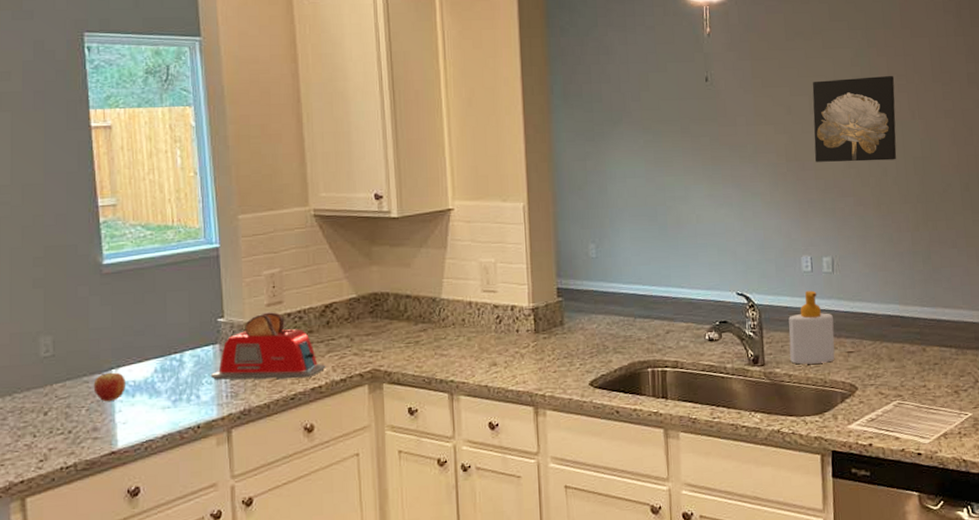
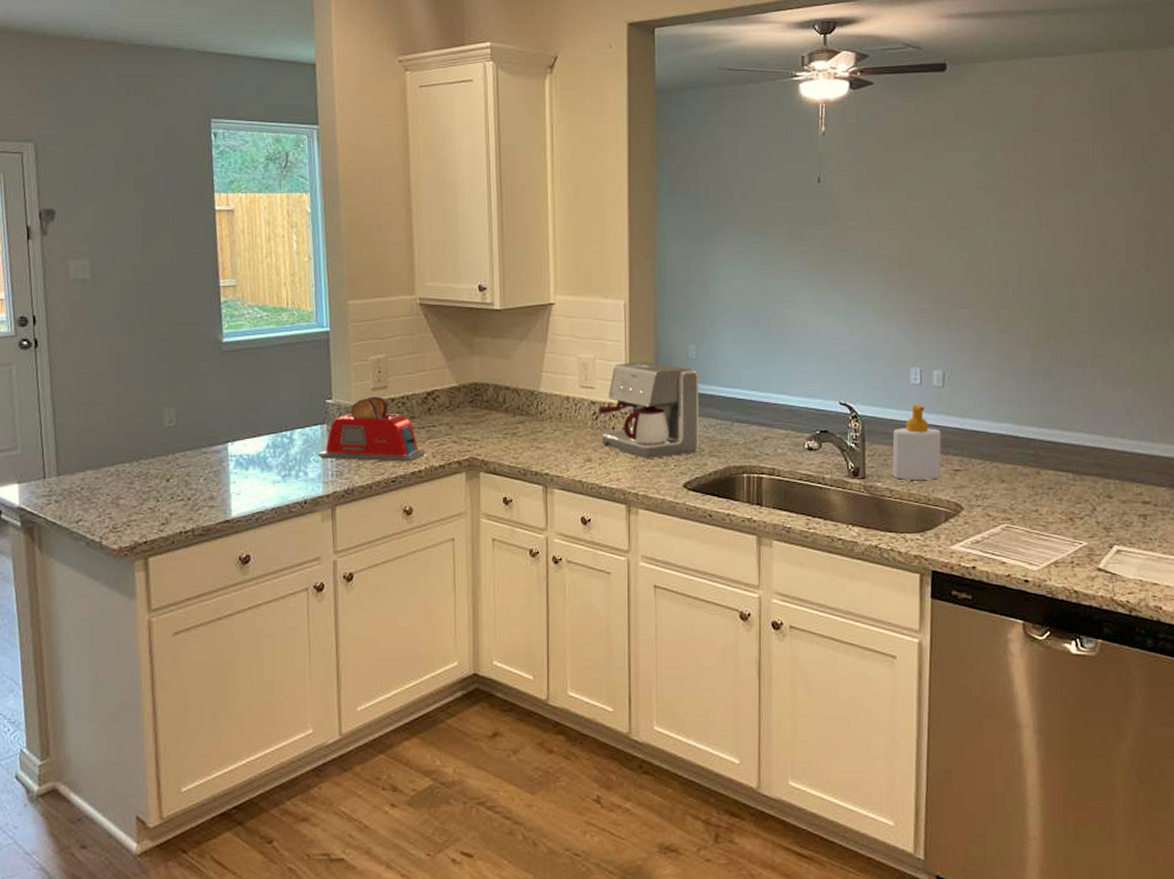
fruit: present [93,372,126,402] -> none [211,444,240,473]
coffee maker: none [501,262,603,359] -> present [598,361,699,458]
wall art: present [812,76,897,162] -> none [930,182,1022,272]

